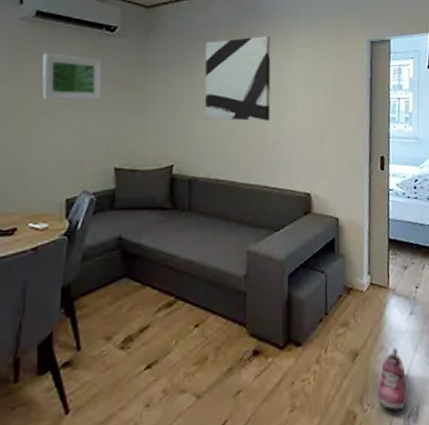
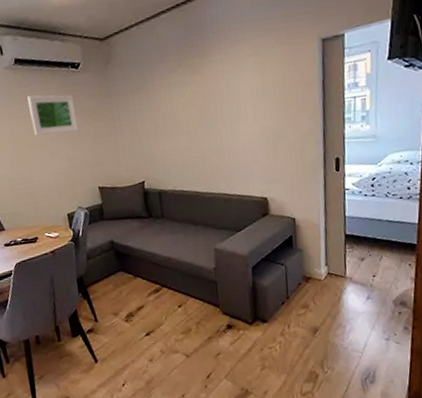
wall art: present [204,36,271,121] -> none [157,50,224,138]
shoe: present [377,347,407,411] -> none [336,325,364,374]

